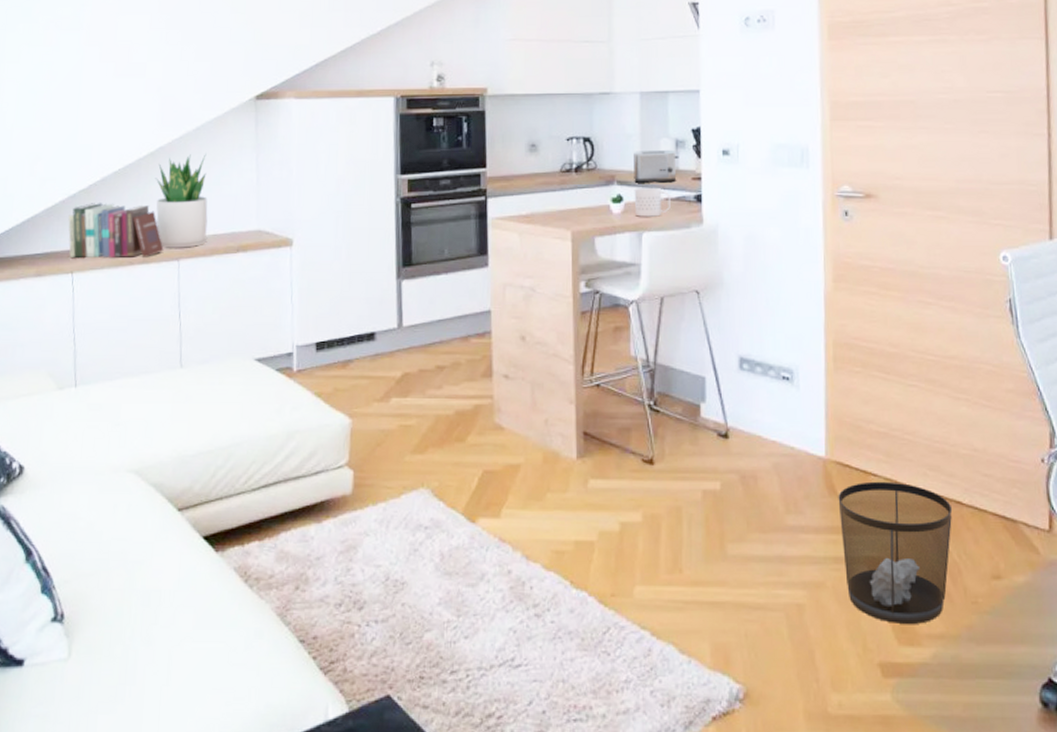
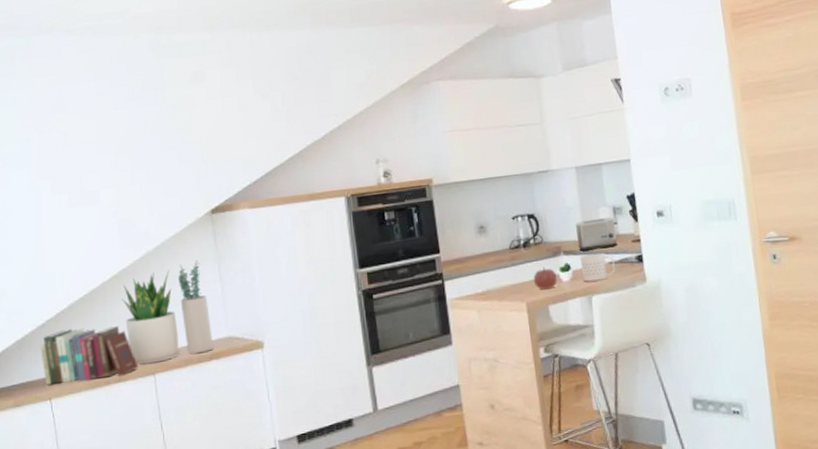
vase: none [213,146,242,244] -> present [177,260,213,355]
fruit: none [581,195,607,219] -> present [533,267,557,290]

